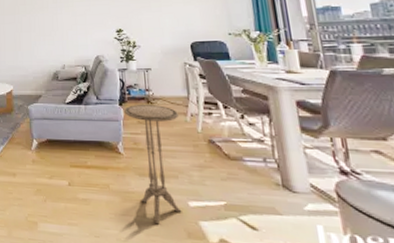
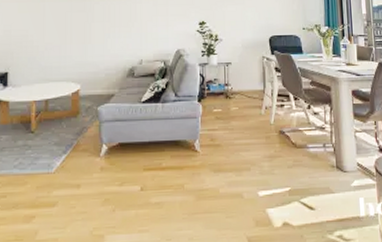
side table: present [124,105,182,225] -> none [203,99,254,218]

